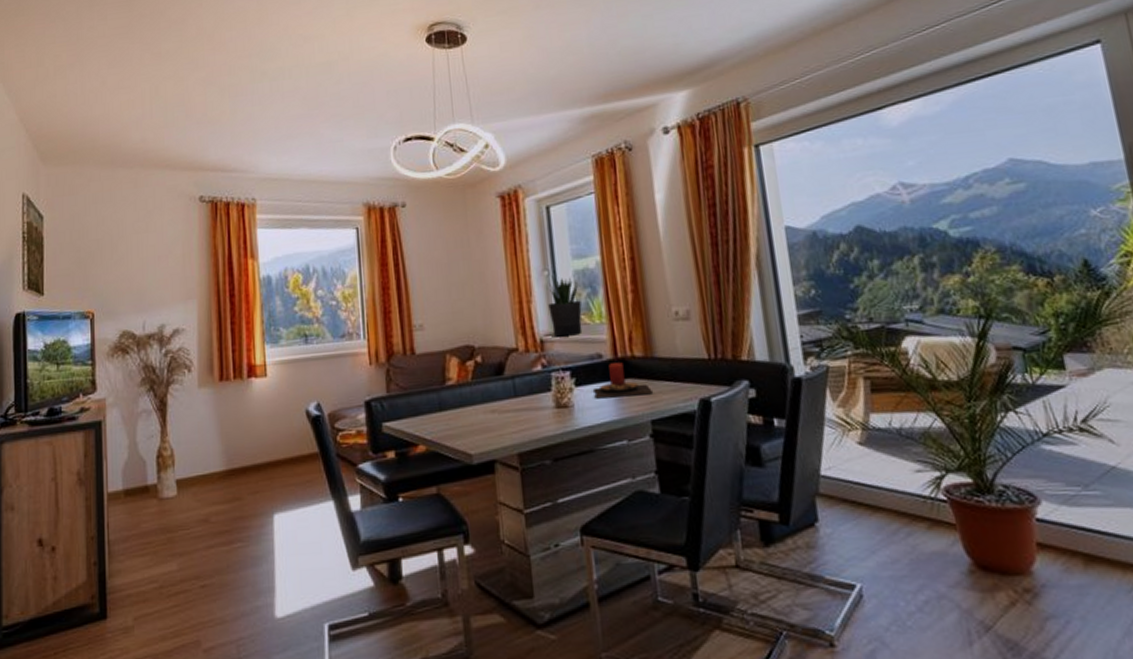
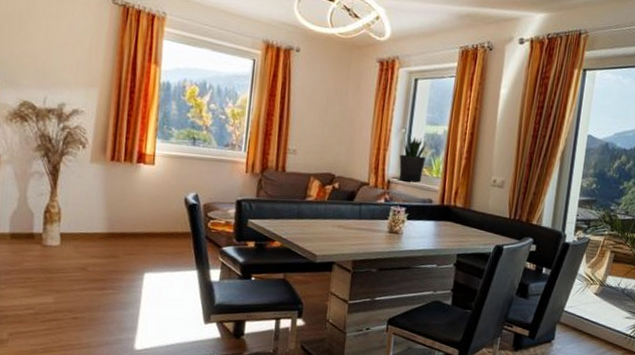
candle: present [593,362,653,399] -> none [420,208,463,236]

